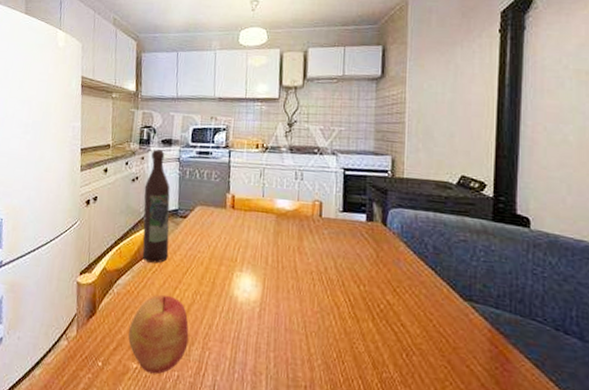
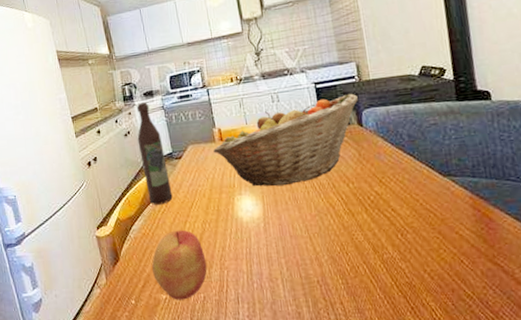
fruit basket: none [222,187,387,273] -> present [213,93,358,187]

